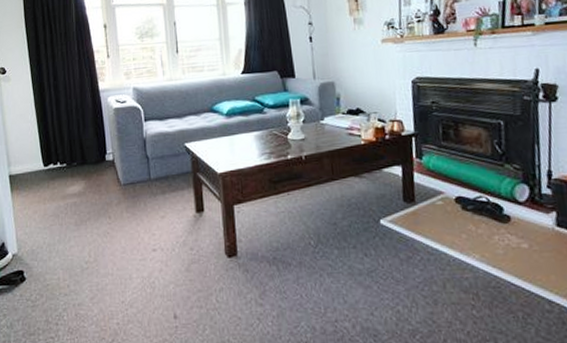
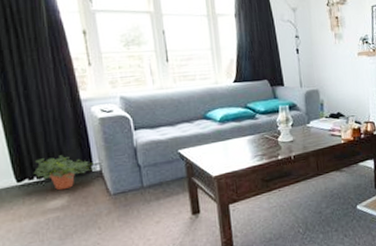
potted plant: none [57,143,111,177] -> present [33,155,97,191]

